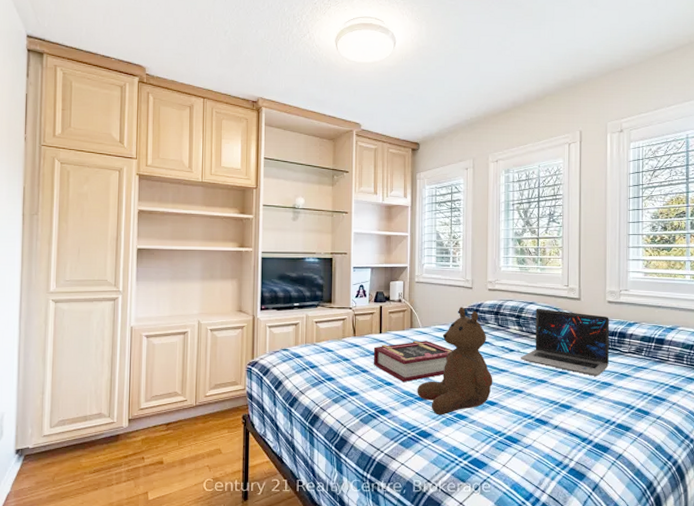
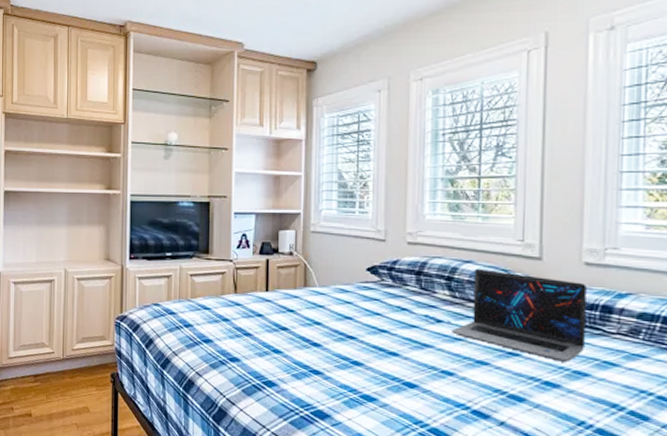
book: present [373,341,453,382] -> none [258,302,359,351]
teddy bear: present [417,307,493,416] -> none [312,263,413,395]

